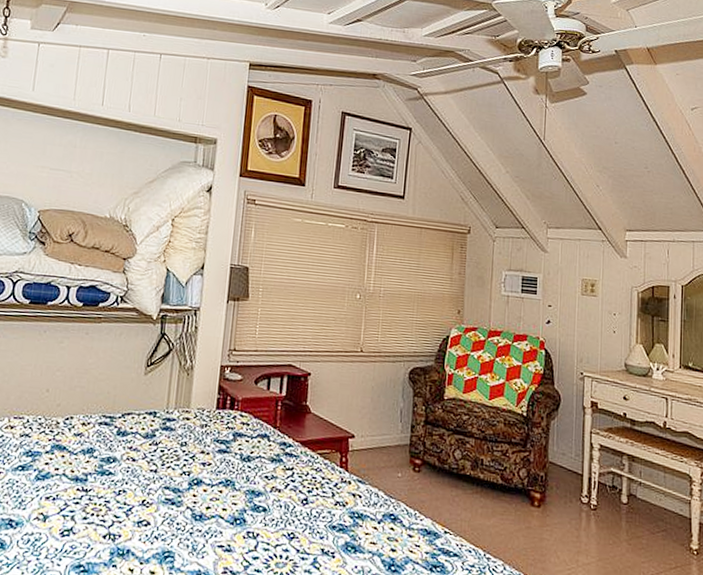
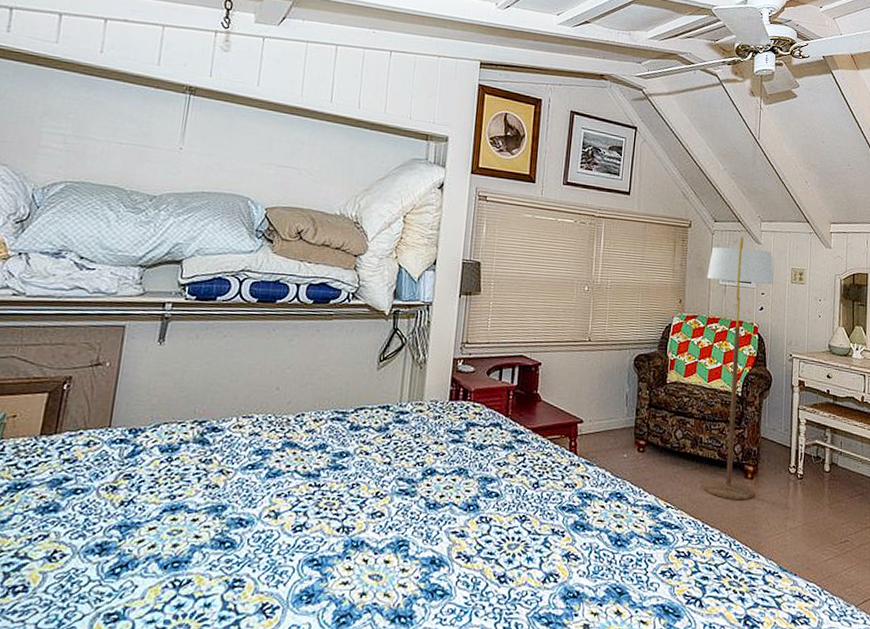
floor lamp: none [483,243,563,530] -> present [702,236,774,500]

